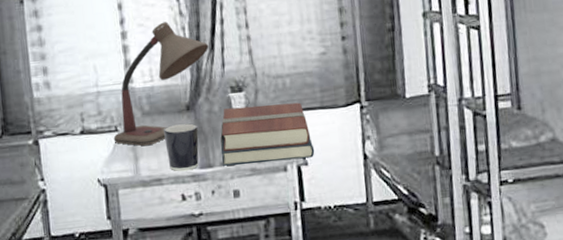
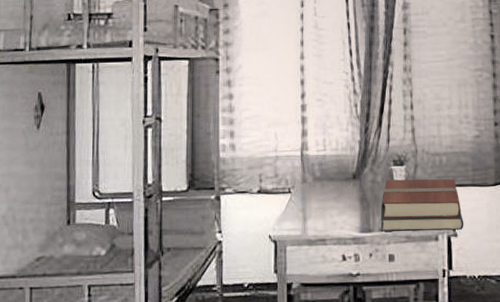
desk lamp: present [113,22,209,147] -> none [286,98,377,209]
mug: present [163,123,199,172] -> none [330,190,362,234]

